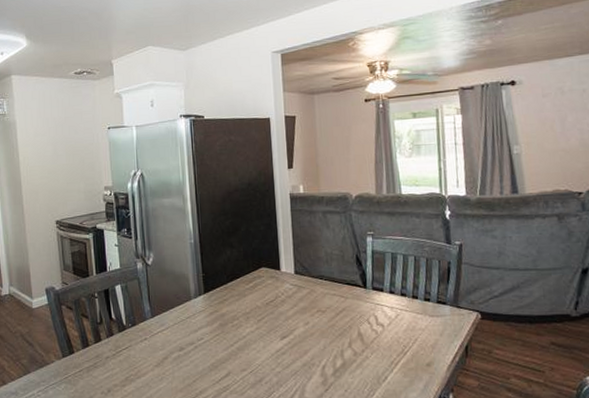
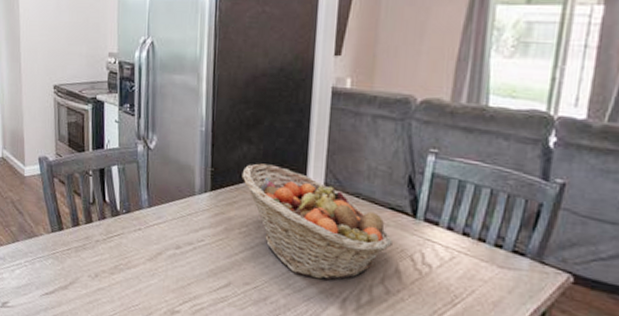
fruit basket: none [228,263,353,354] -> present [241,163,393,281]

